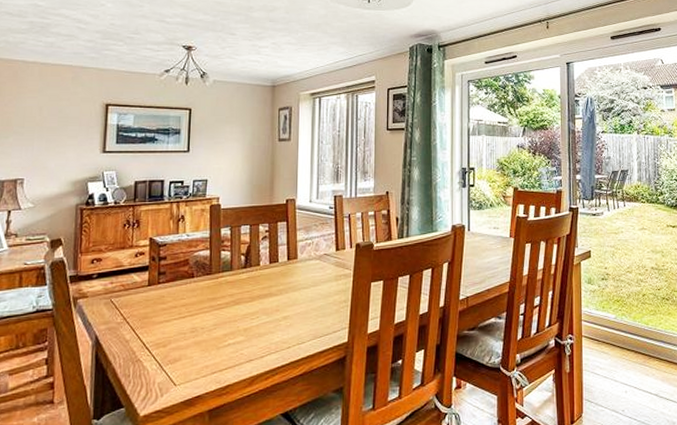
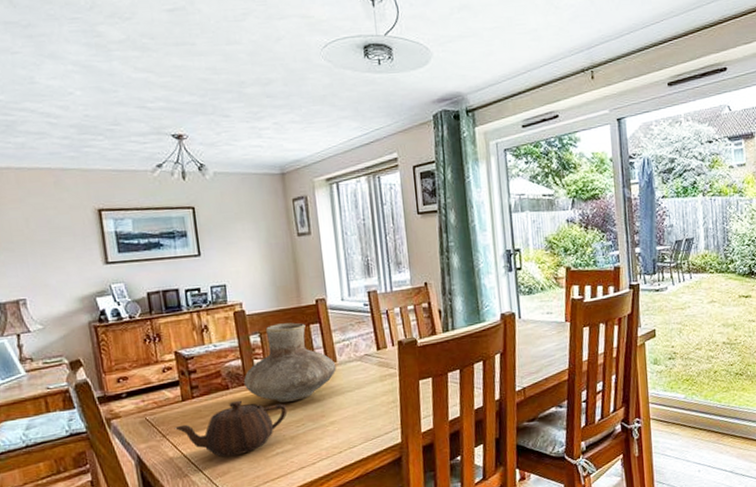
teapot: none [135,289,245,344] -> present [174,400,288,457]
vase: none [208,219,296,294] -> present [243,322,337,403]

